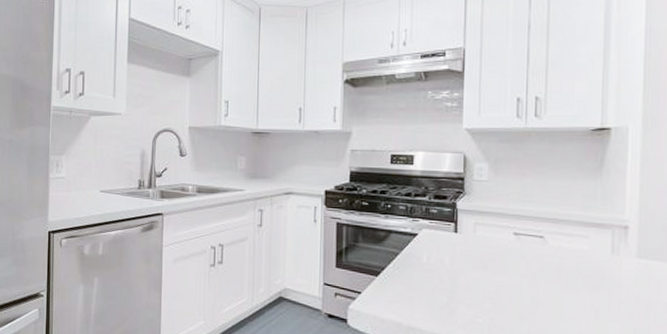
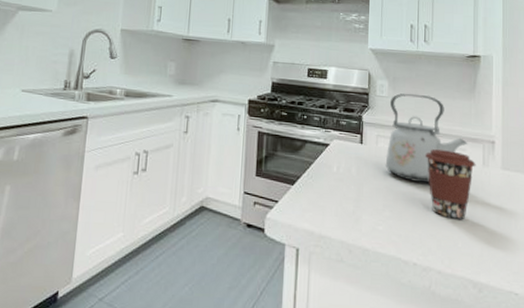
kettle: none [485,175,592,274] -> present [385,93,468,184]
coffee cup: none [534,237,602,314] -> present [424,149,476,220]

